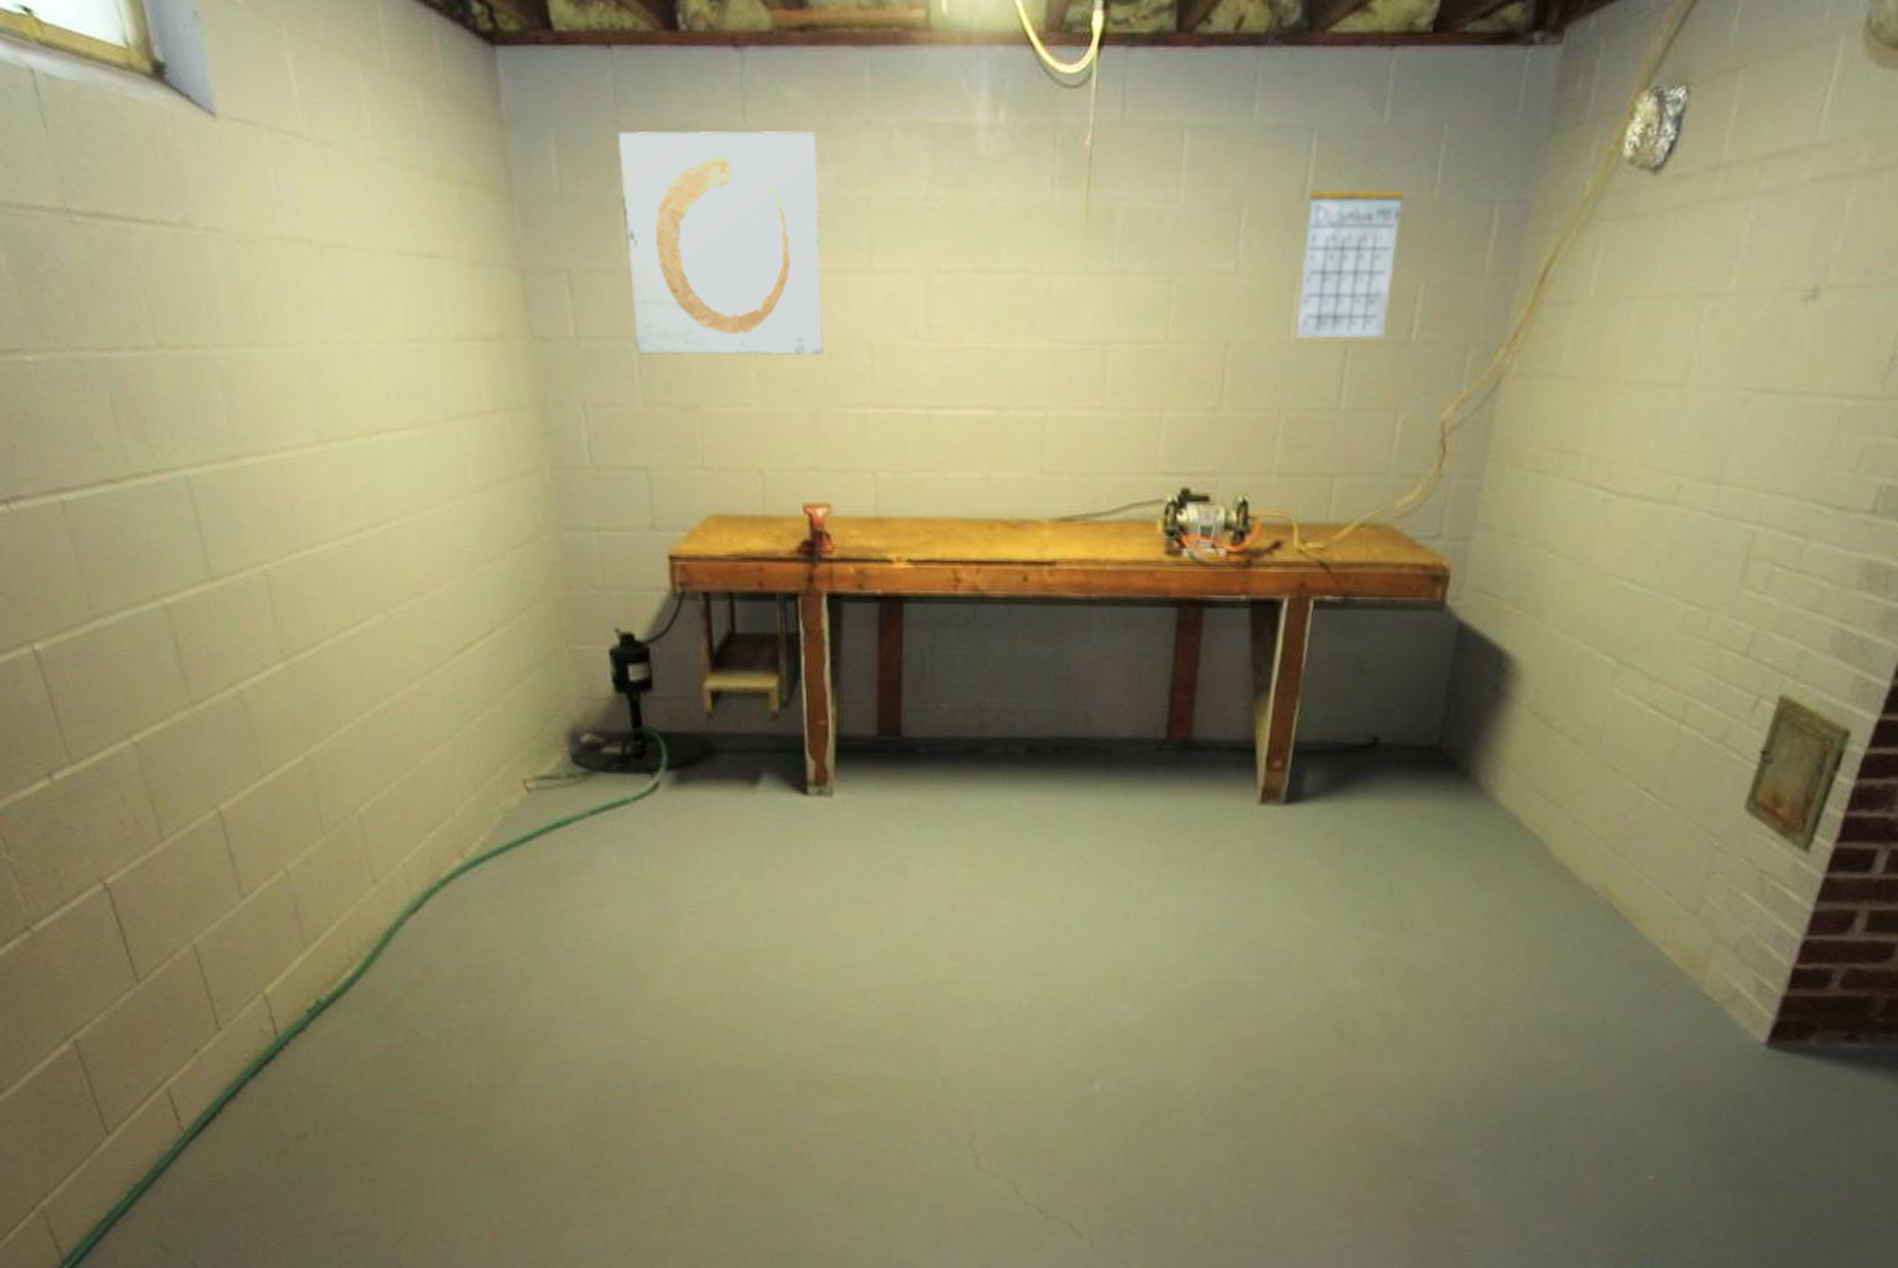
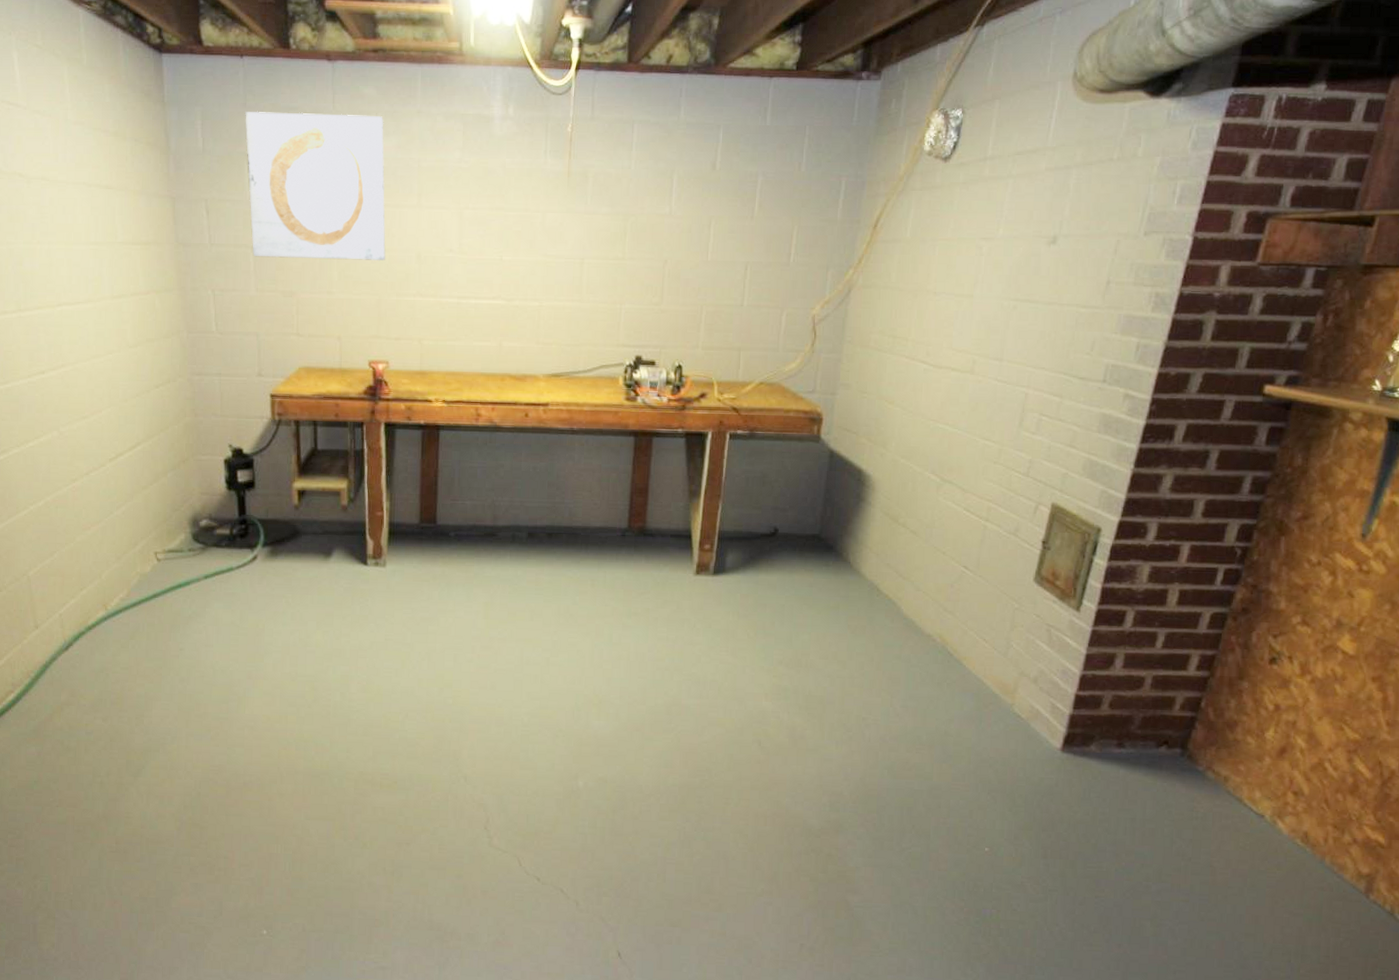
calendar: present [1295,154,1405,339] -> none [712,143,782,260]

